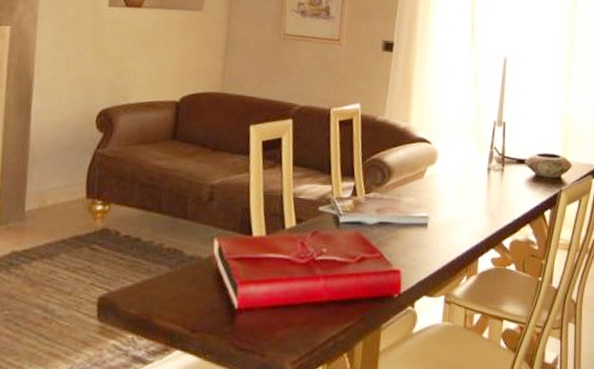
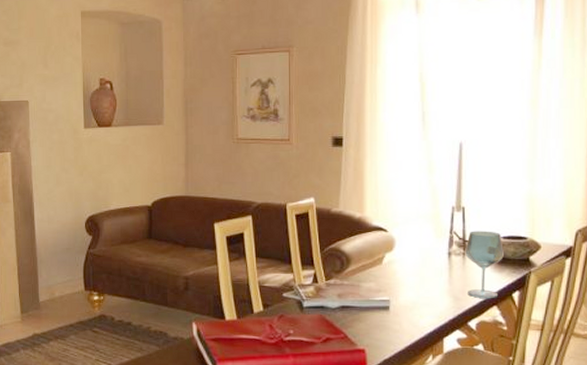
wine glass: none [503,147,540,217] -> present [465,231,505,299]

